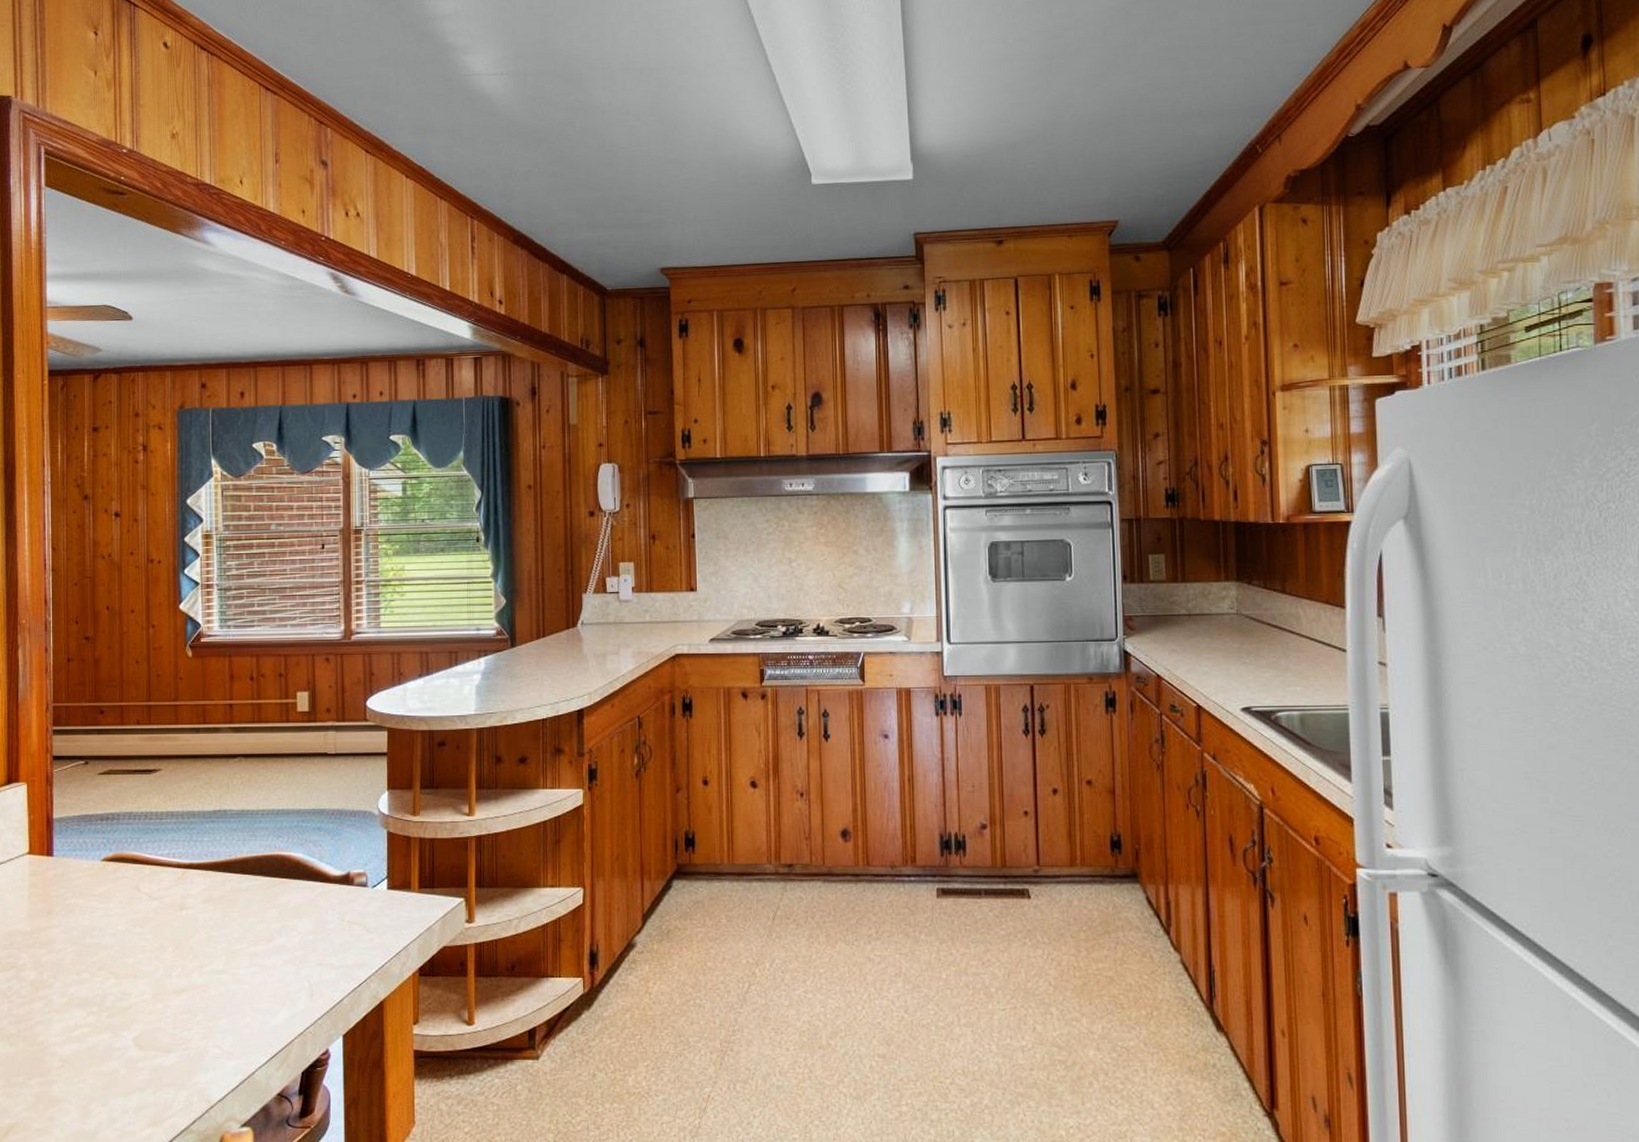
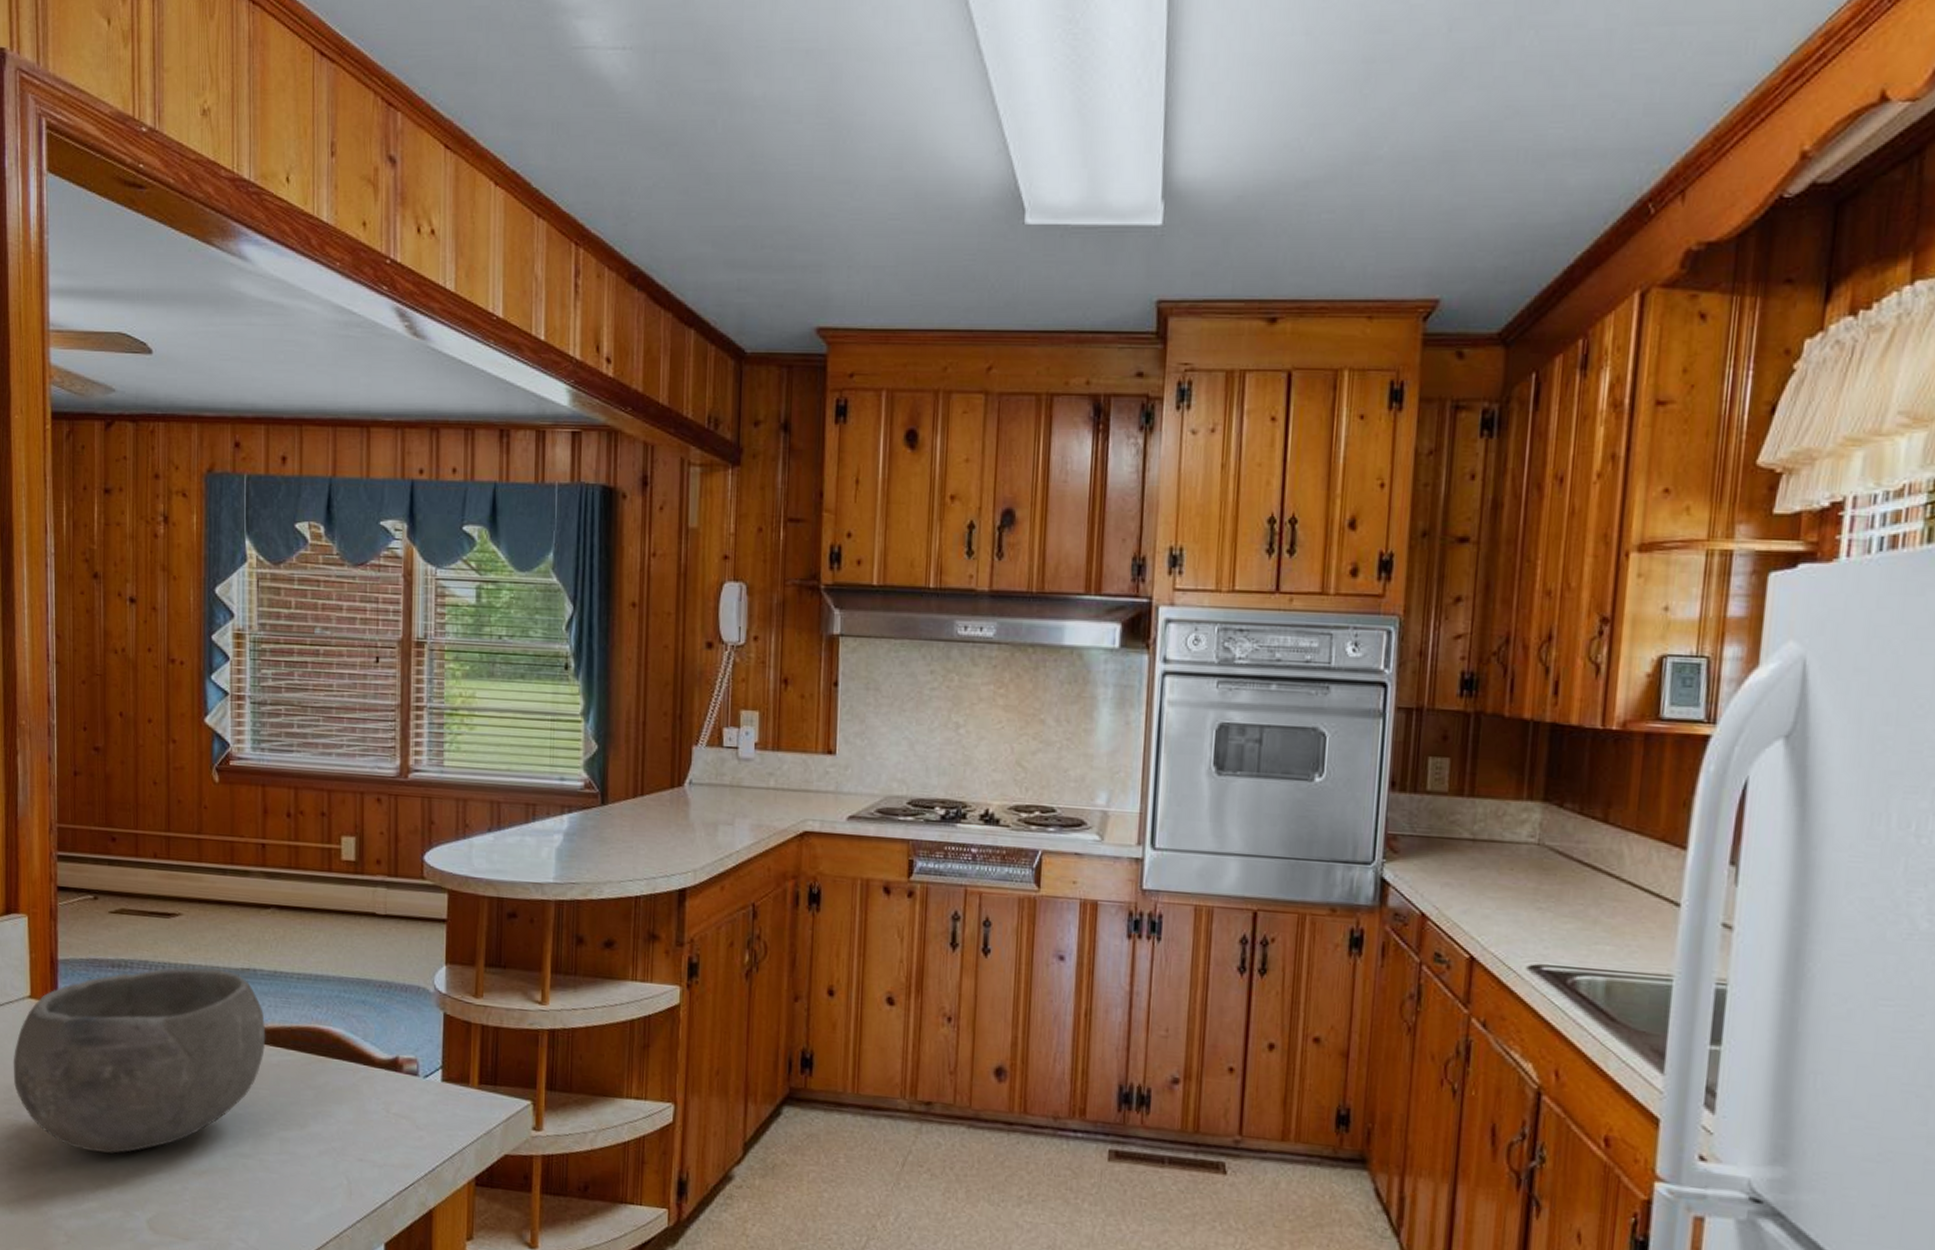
bowl: none [13,814,236,983] -> present [13,968,266,1154]

